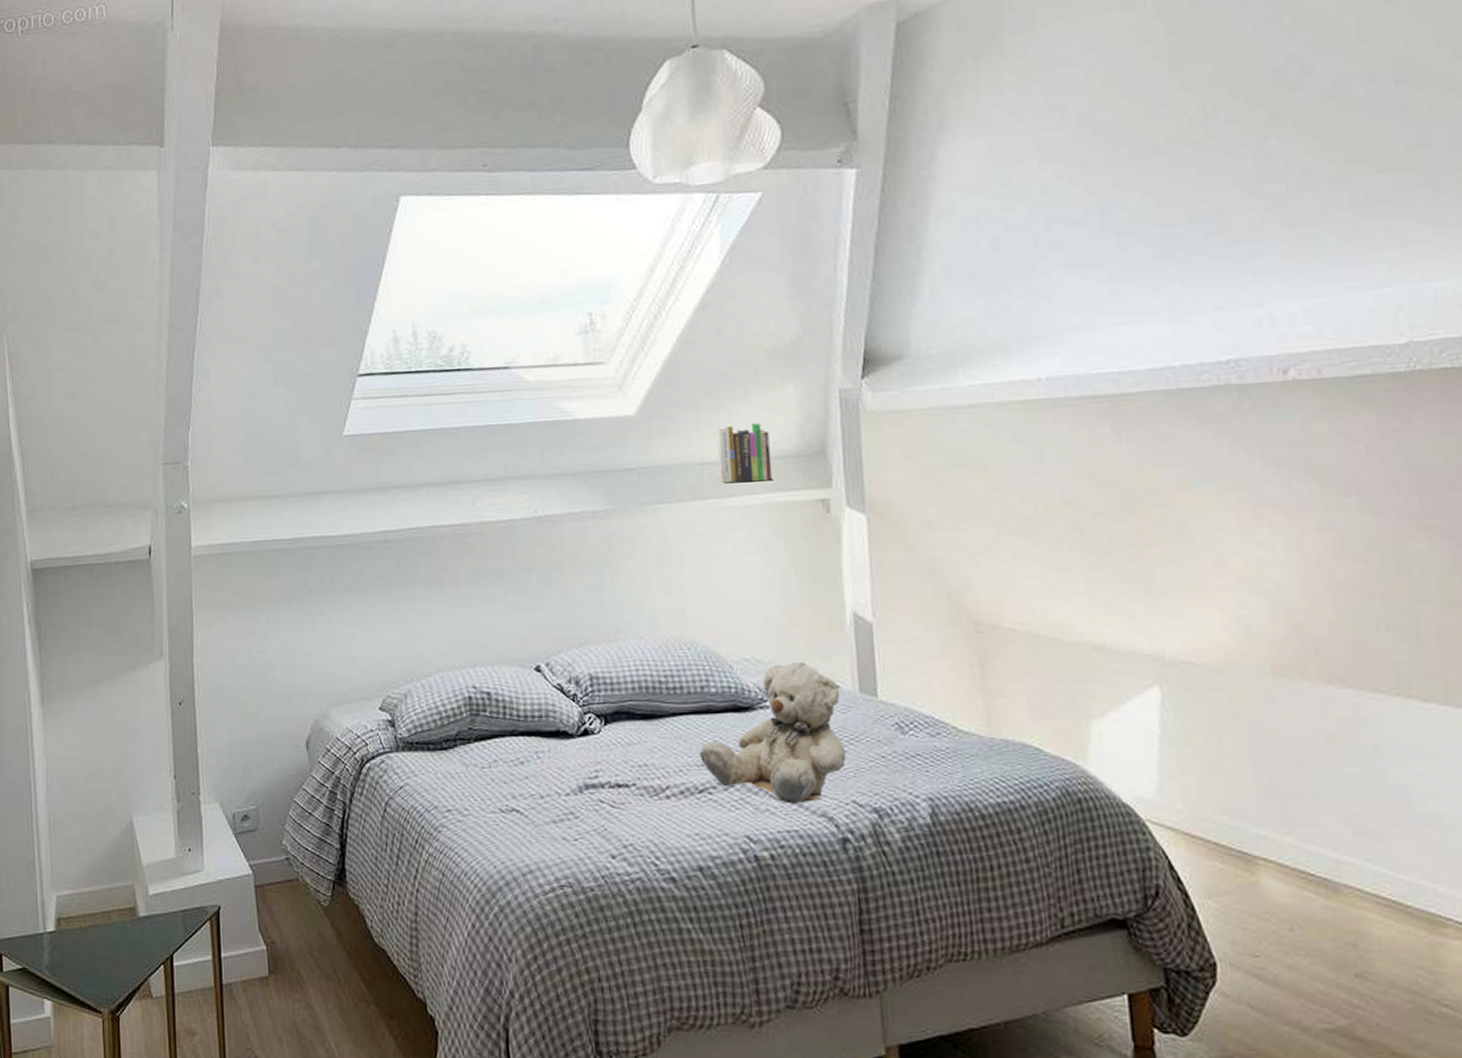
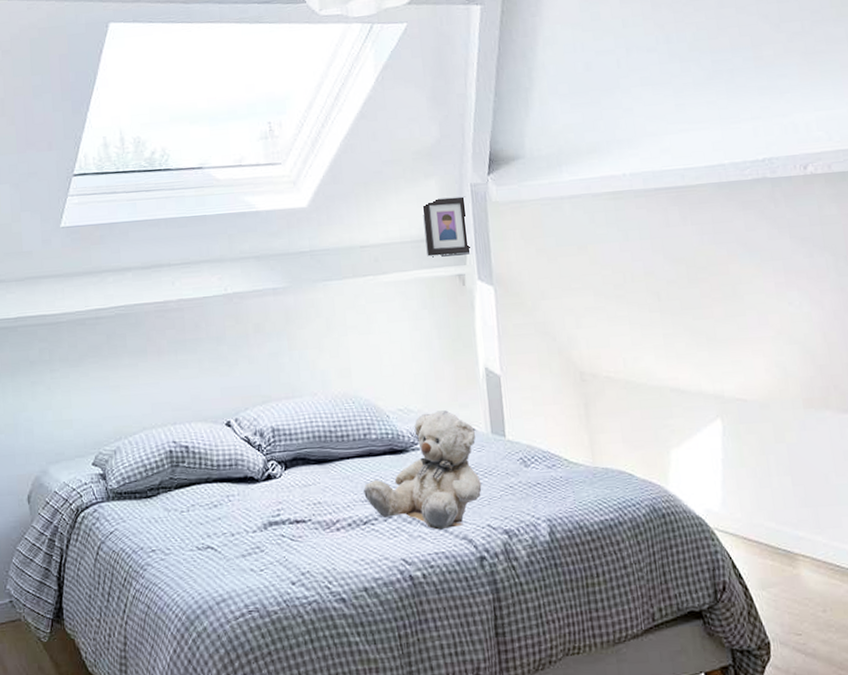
books: present [716,422,772,484] -> none [373,211,419,263]
picture frame: none [778,404,837,477] -> present [423,196,470,257]

